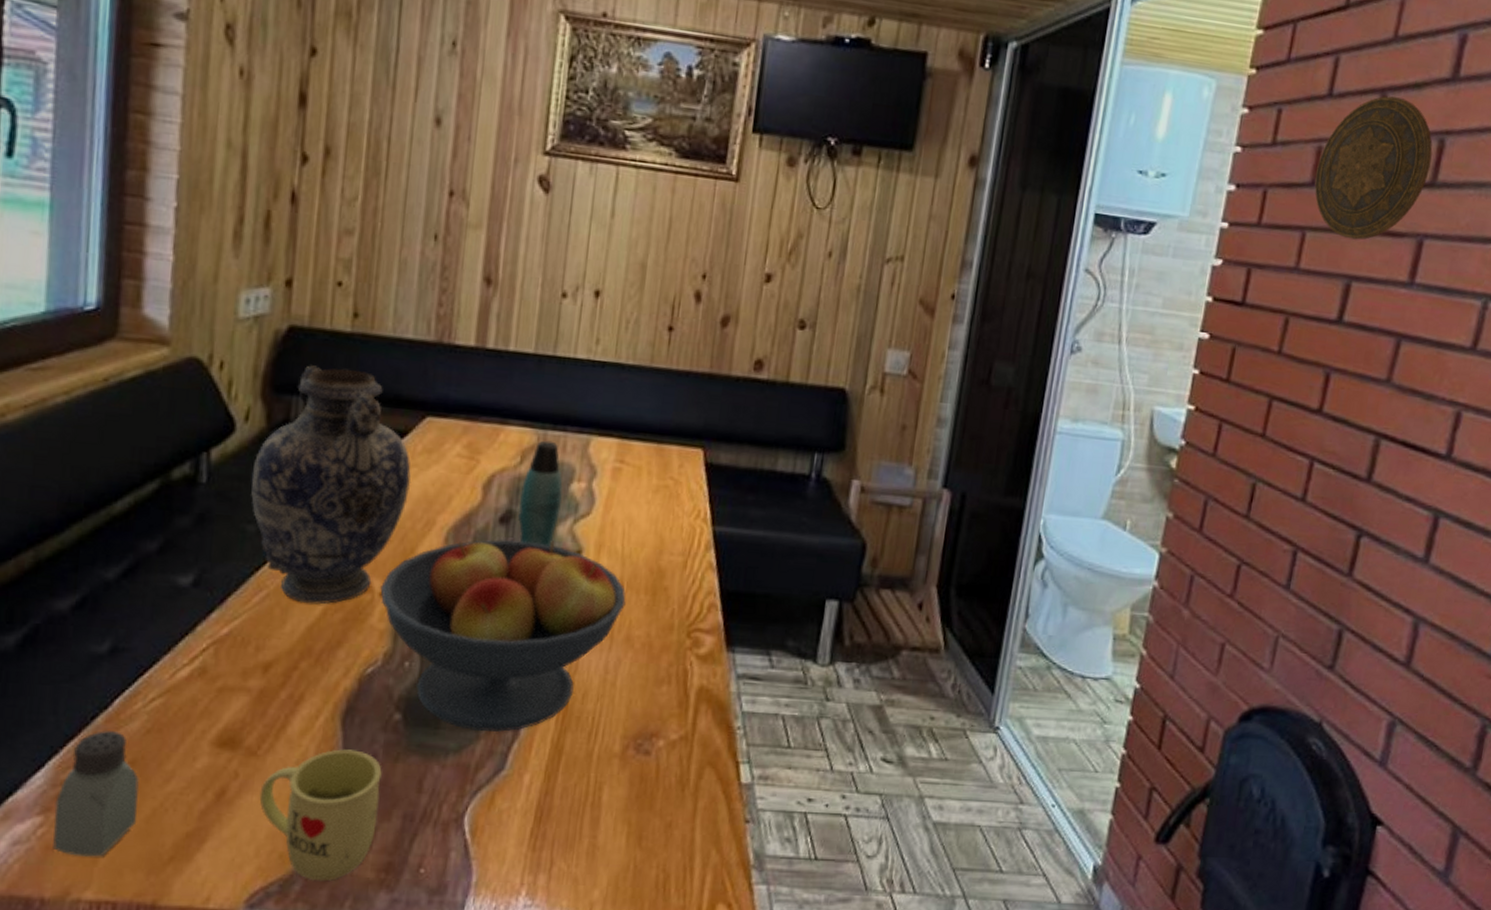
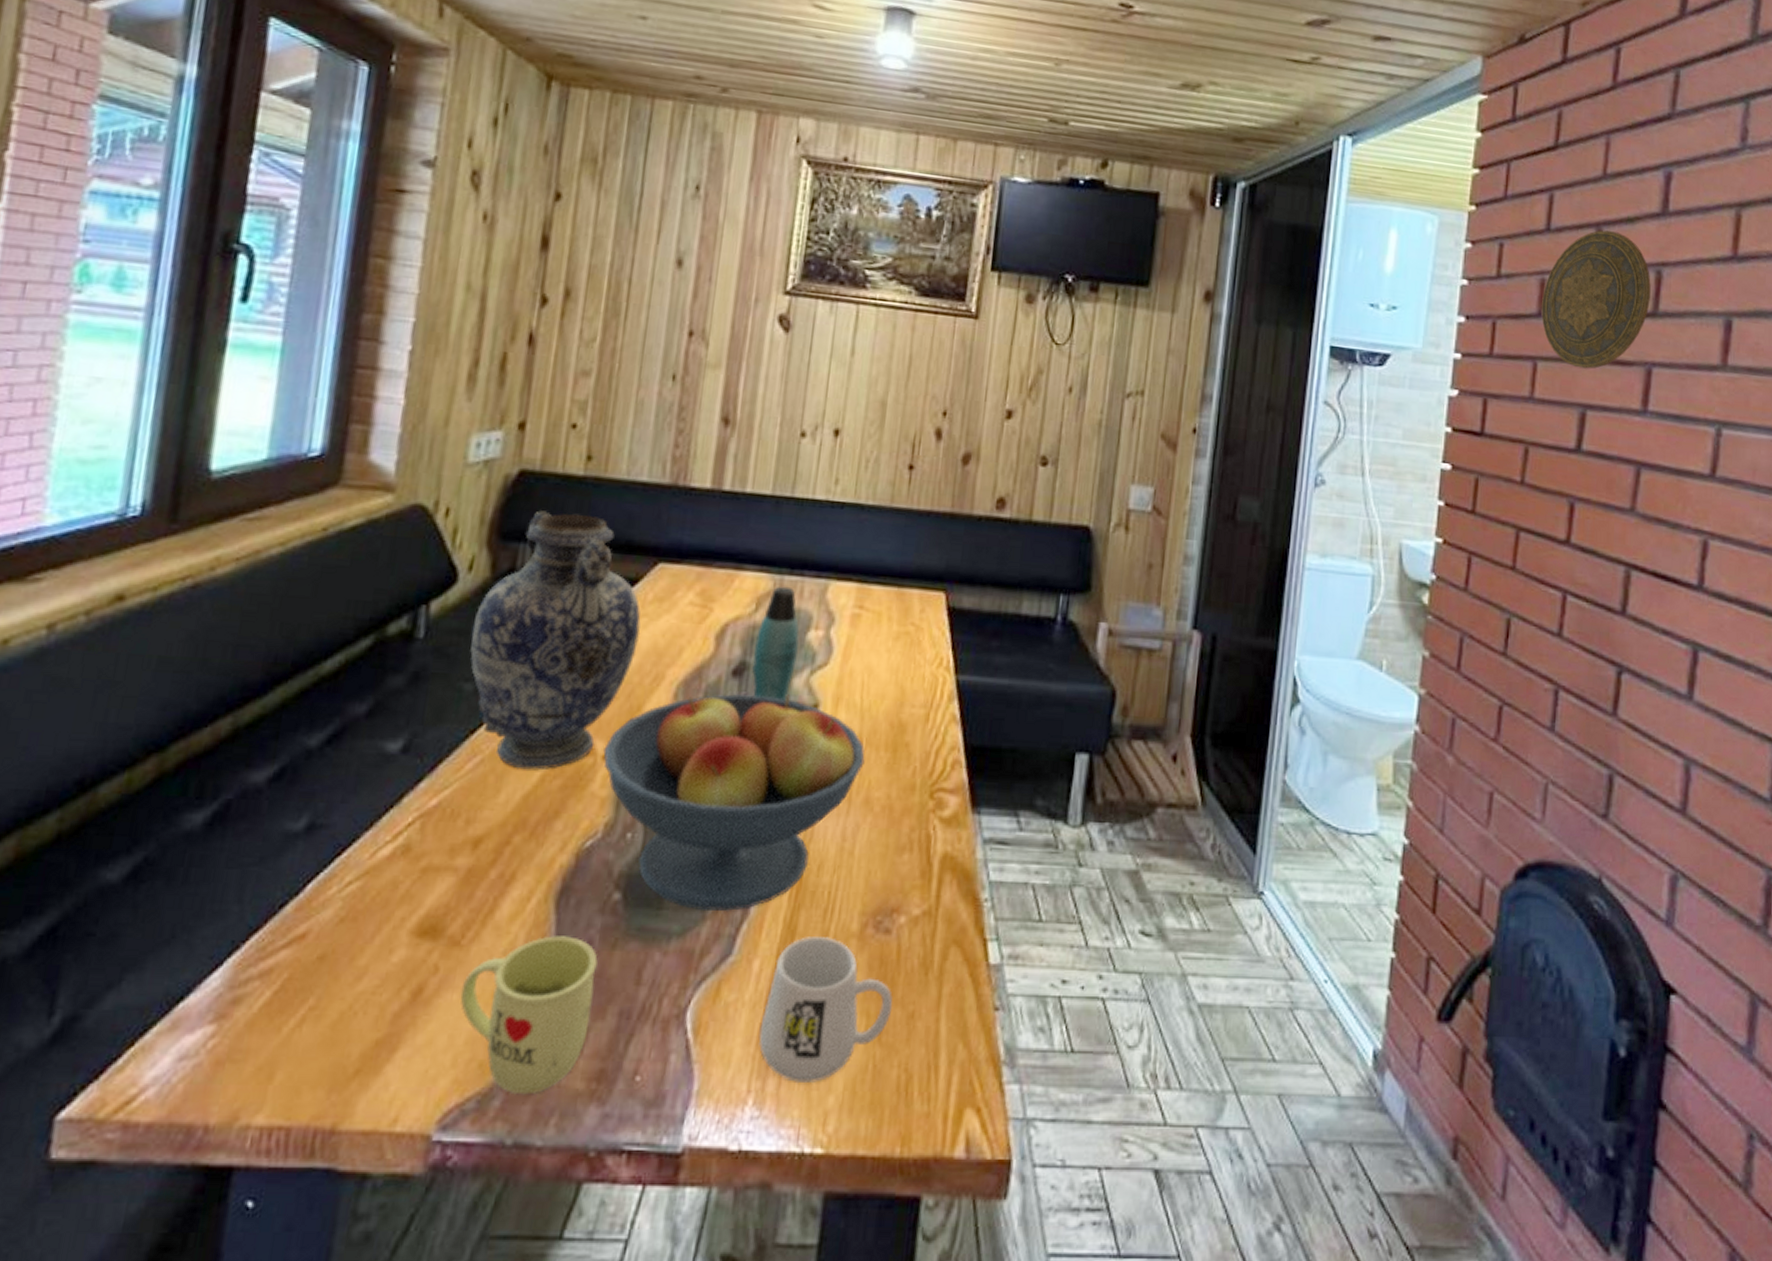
saltshaker: present [53,731,139,857] -> none [224,921,328,1073]
mug: none [530,756,652,879] -> present [758,937,893,1083]

